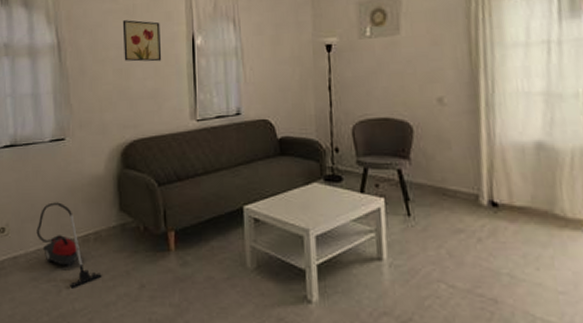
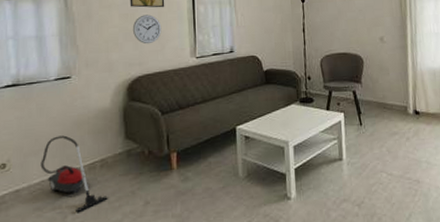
wall clock: none [127,69,158,104] -> present [132,14,162,44]

